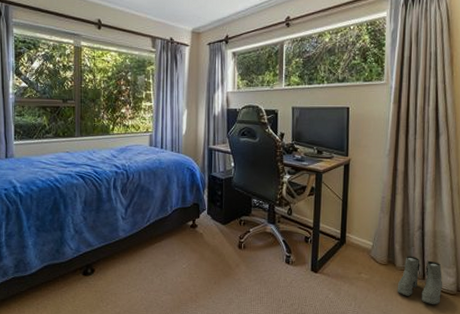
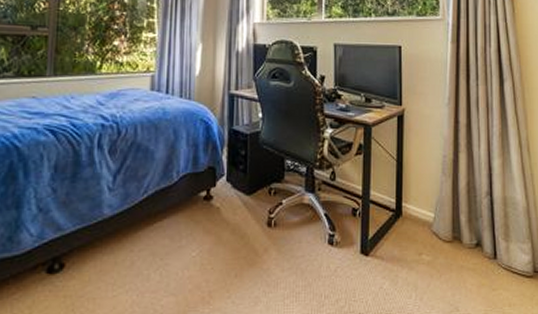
boots: present [397,256,443,305] -> none [465,229,518,292]

